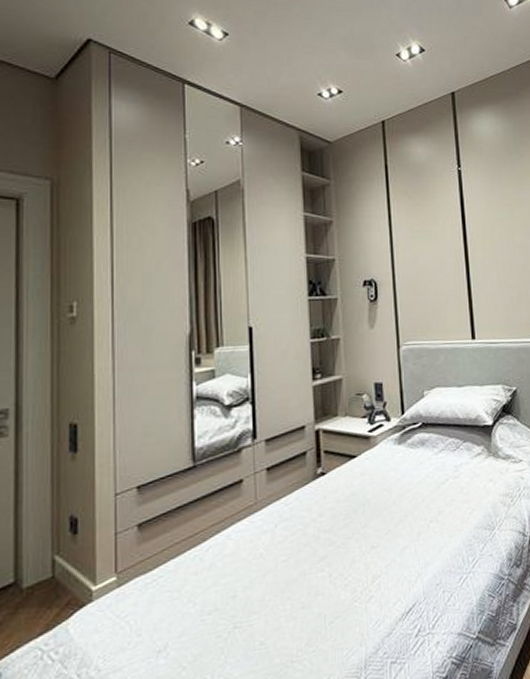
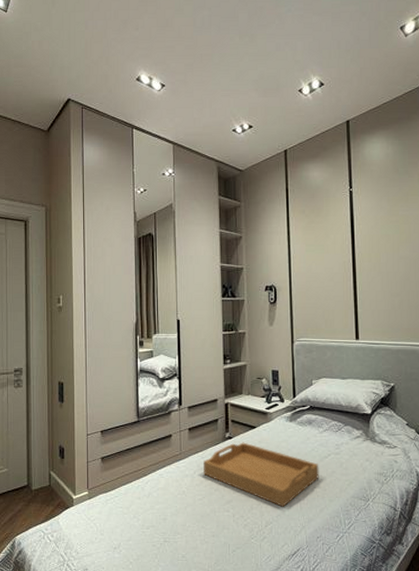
serving tray: none [288,477,436,554] -> present [204,442,319,507]

